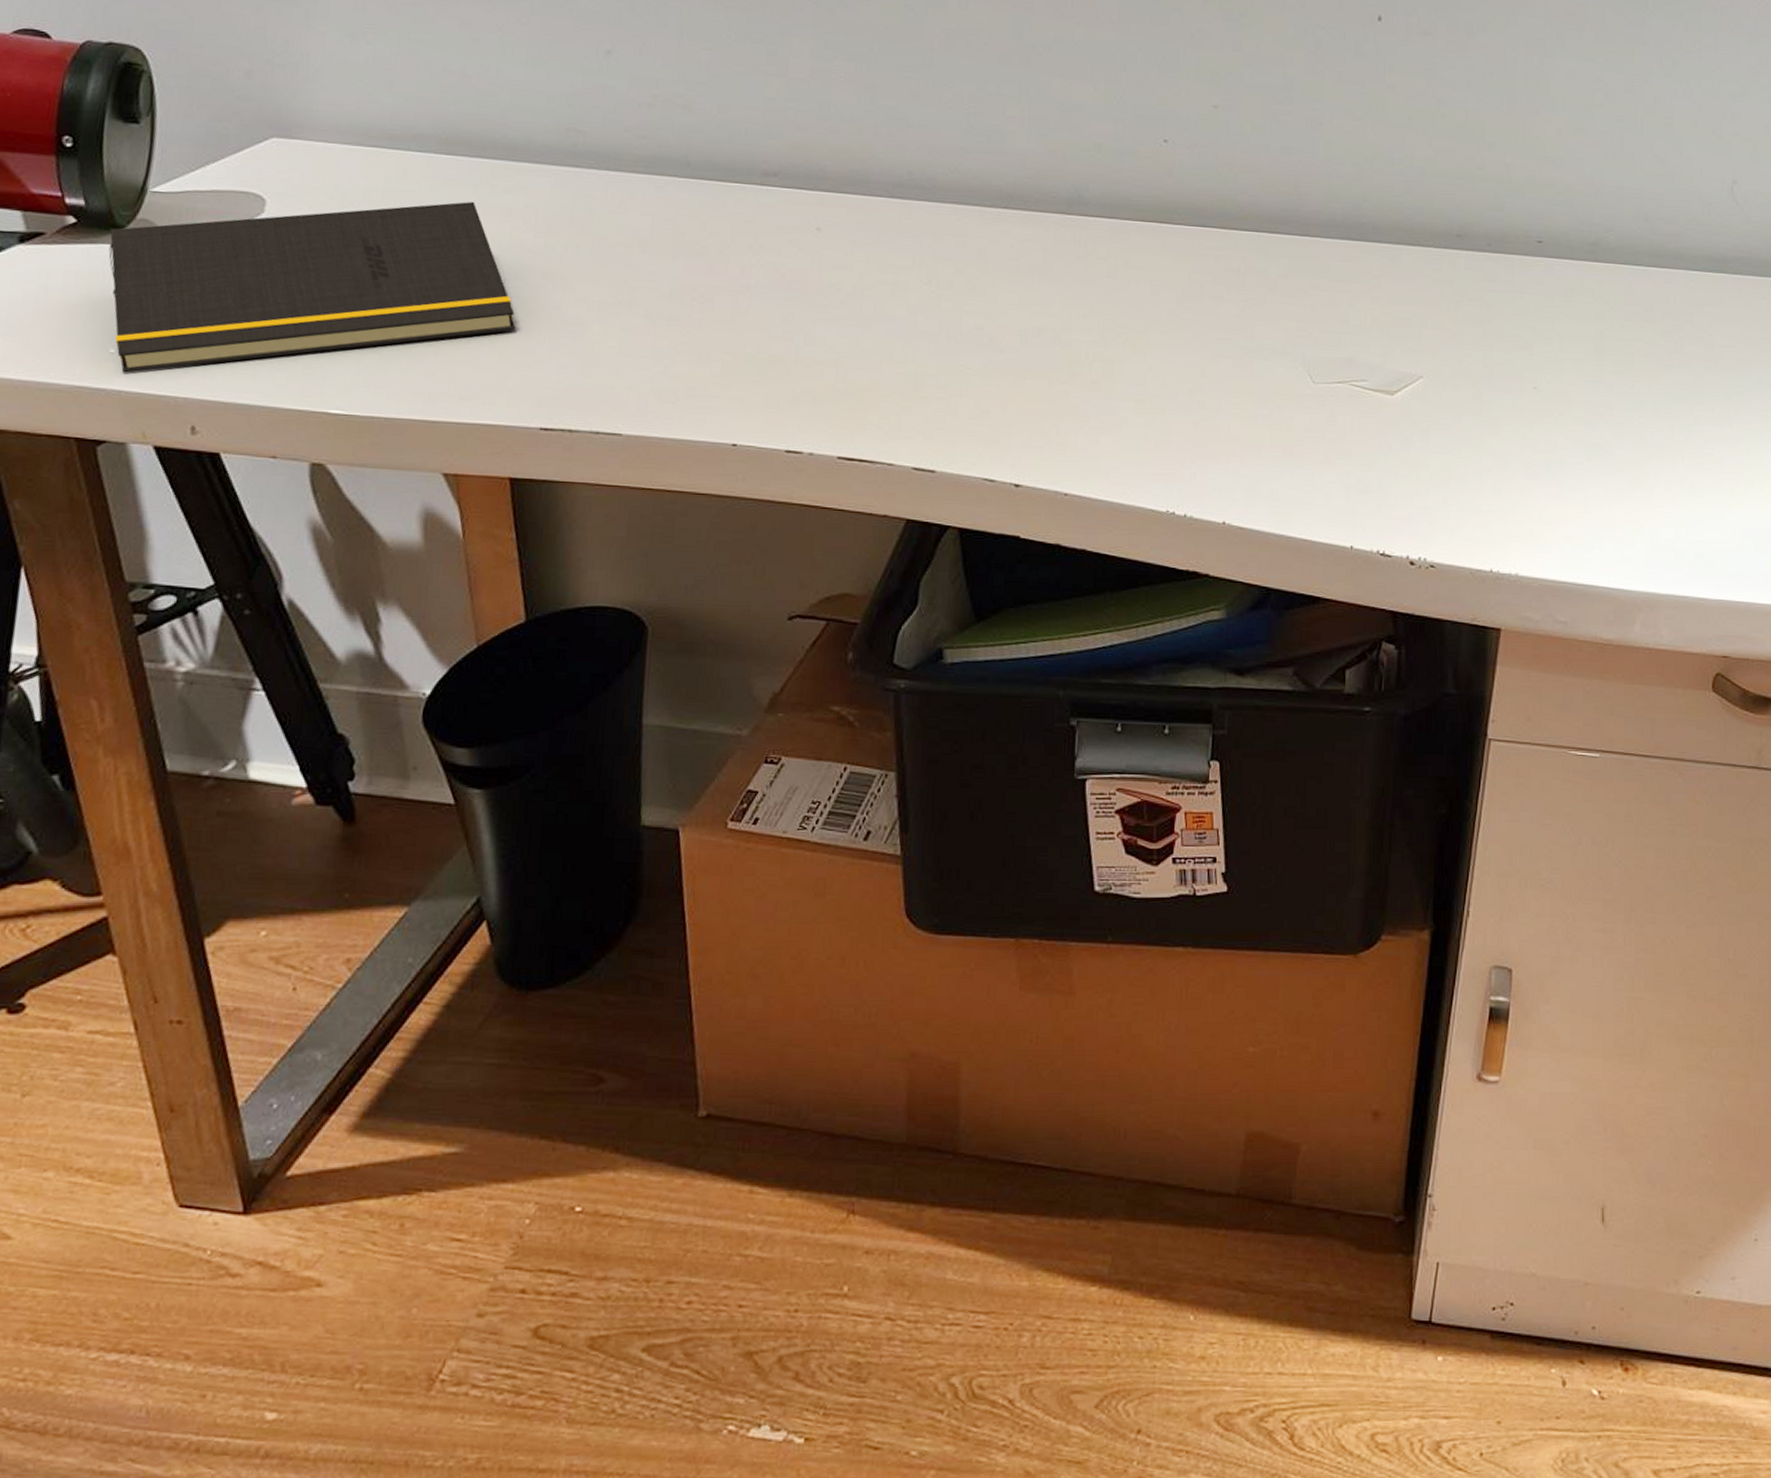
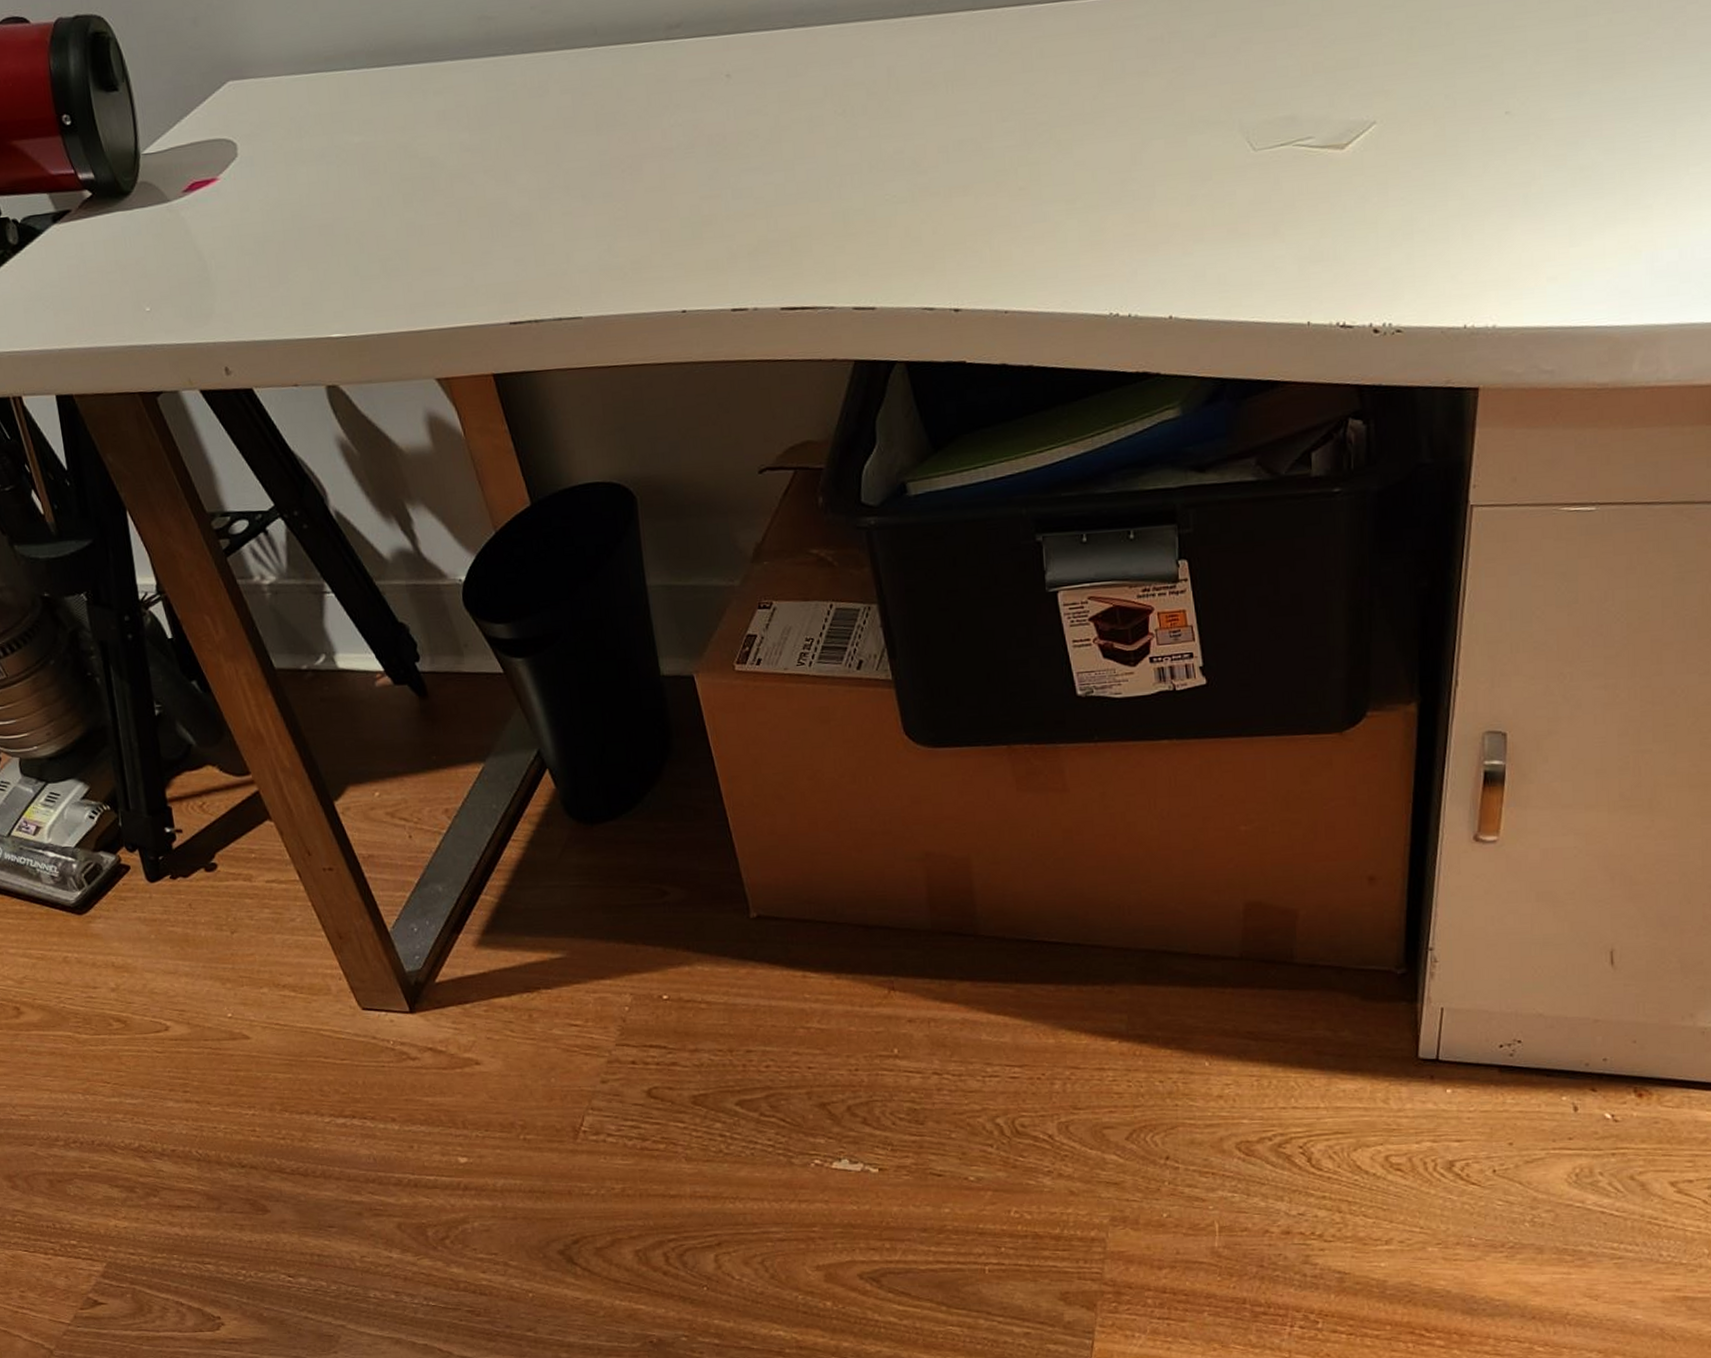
notepad: present [108,201,516,373] -> none [119,109,471,328]

